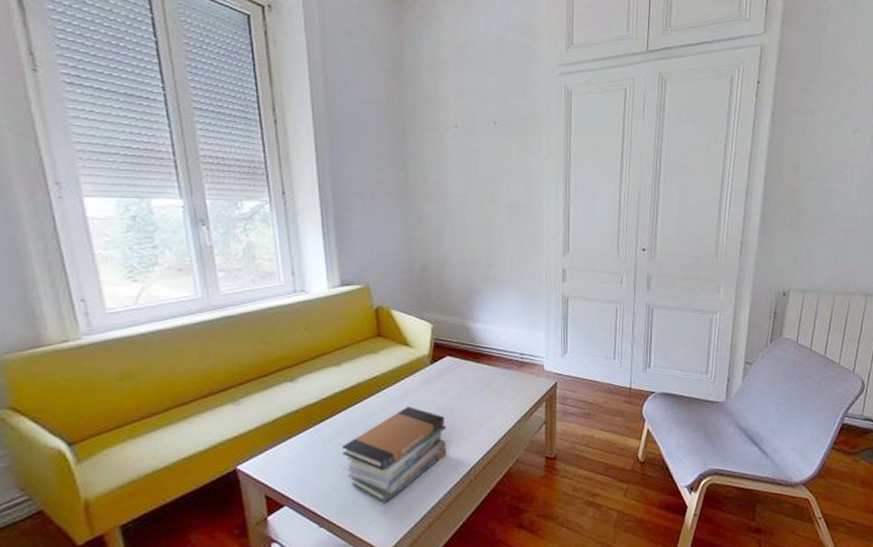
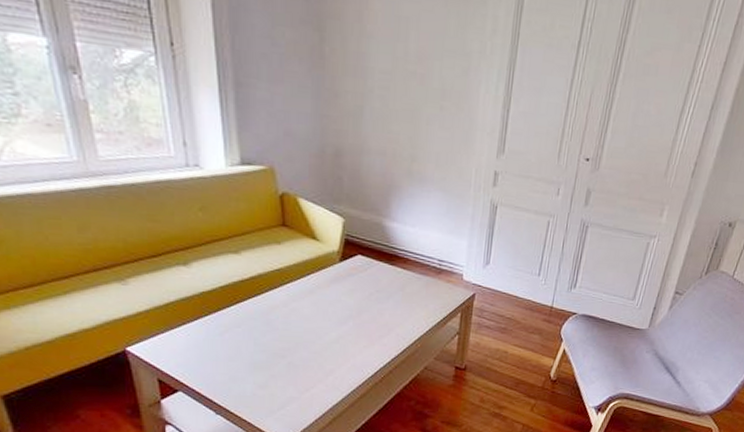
book stack: present [341,406,447,504] -> none [239,303,354,398]

